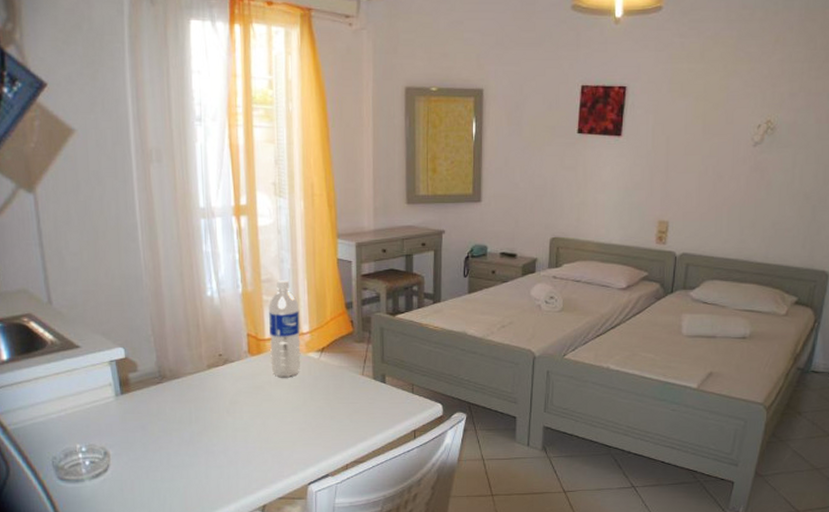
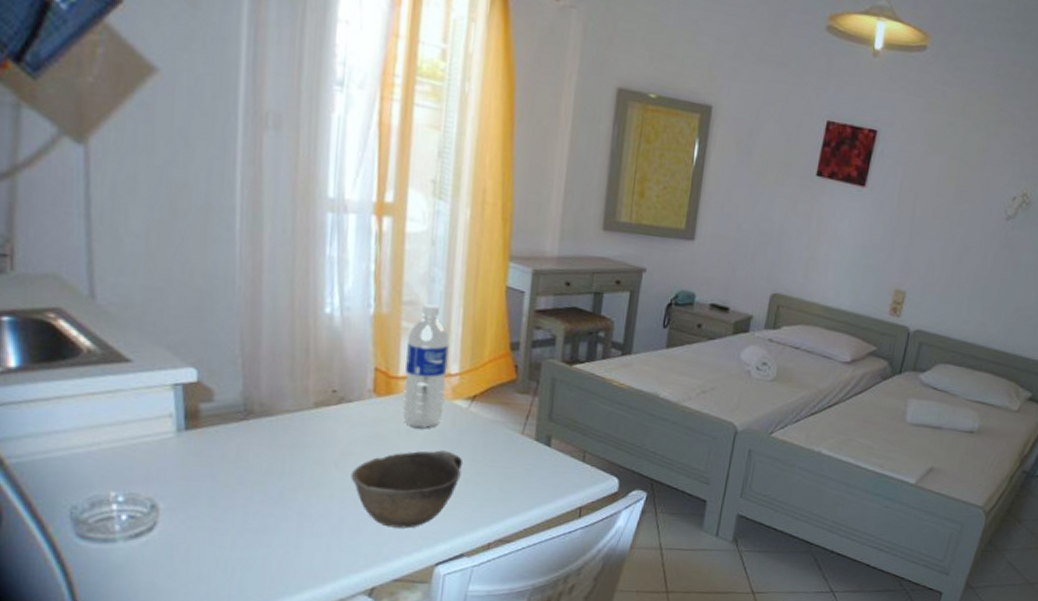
bowl: none [239,393,321,457] -> present [351,450,464,529]

